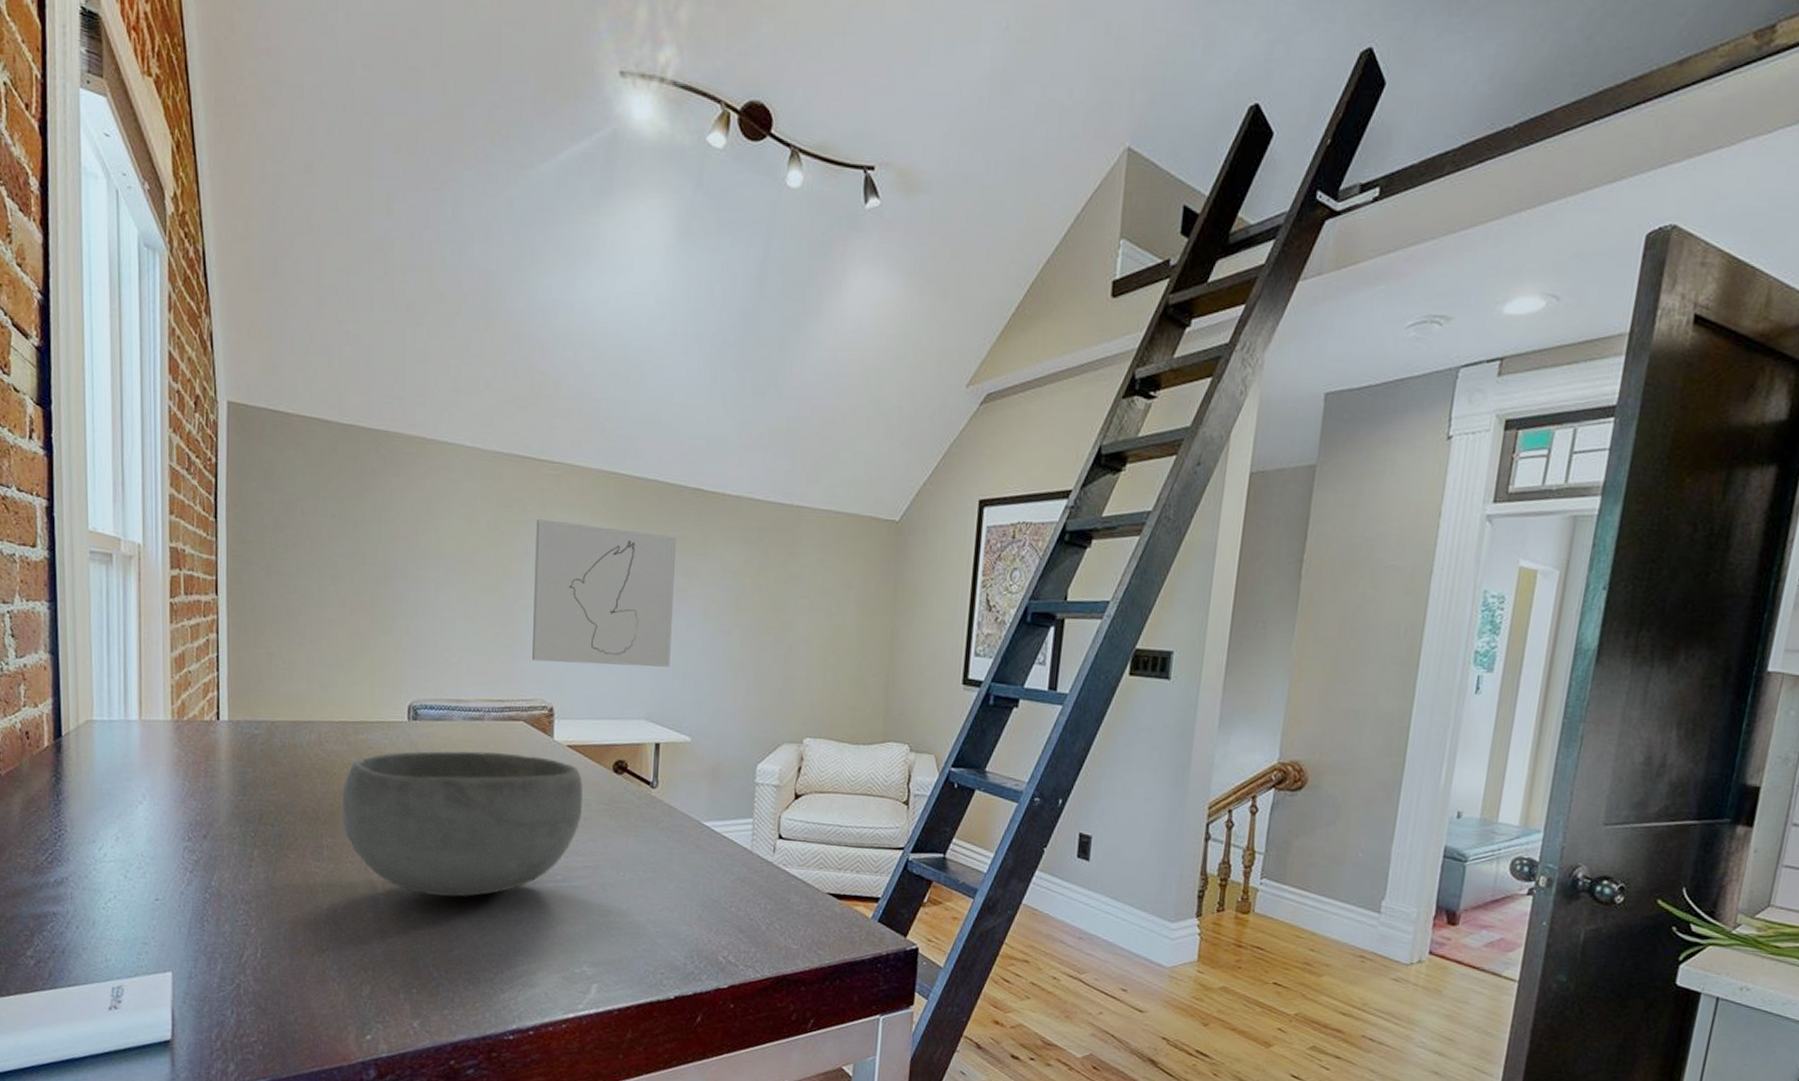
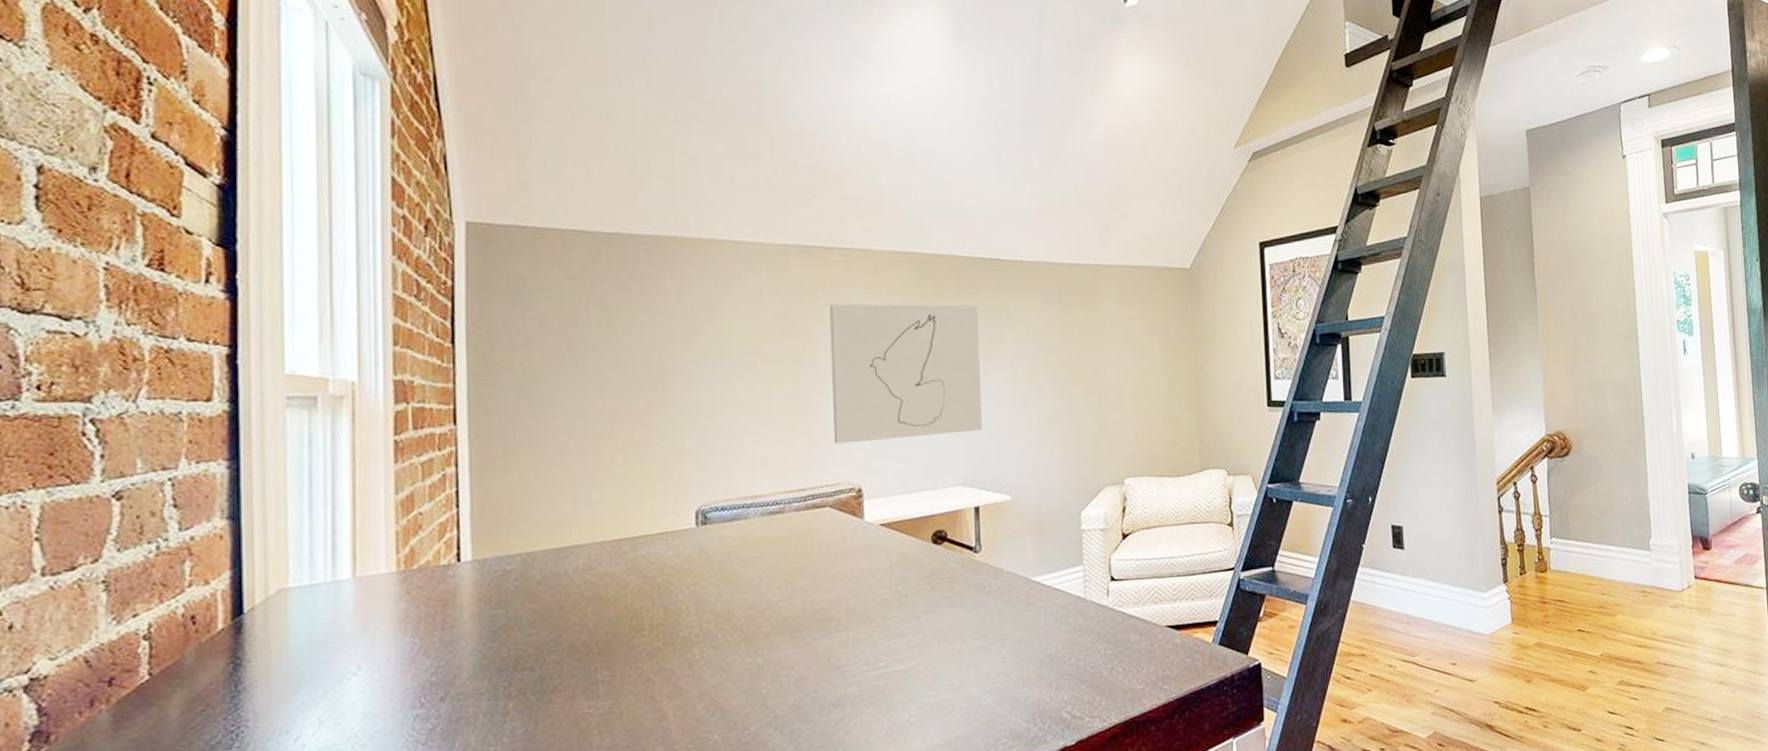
bowl: present [342,750,583,897] -> none [620,541,902,713]

